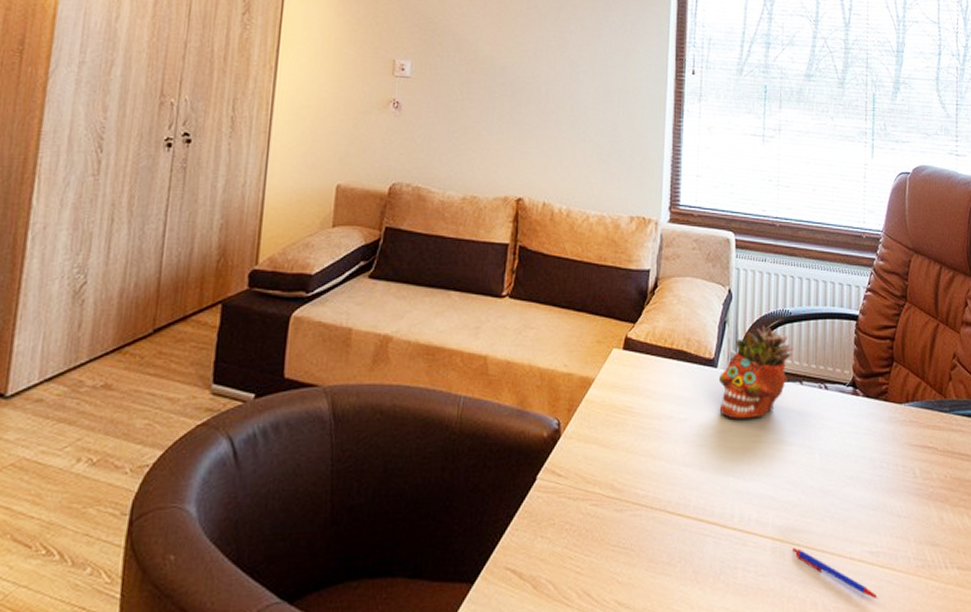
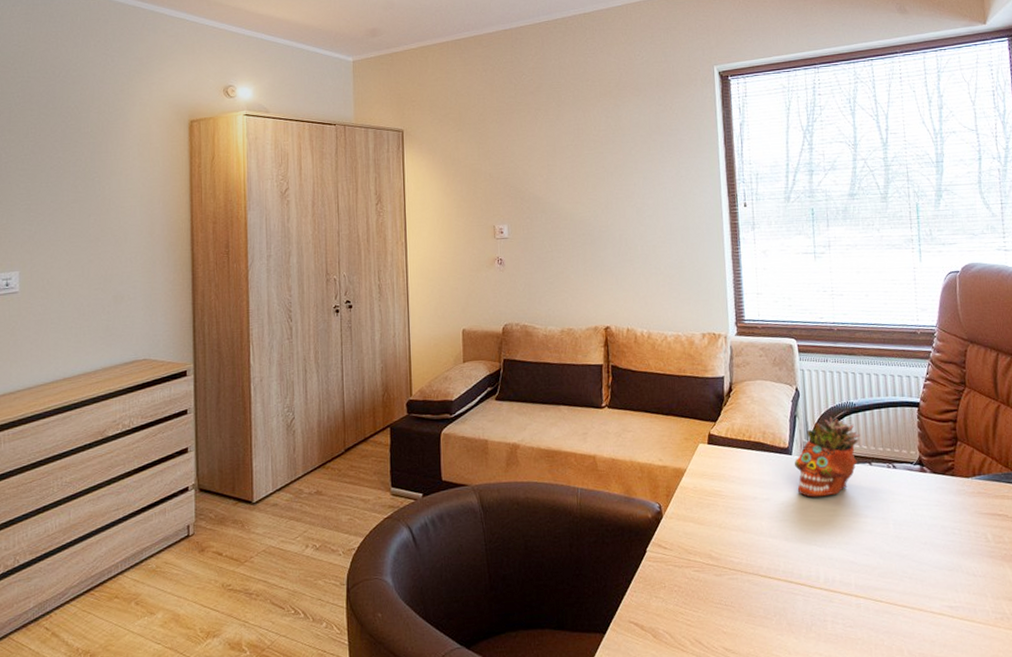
pen: present [793,547,879,600] -> none [876,603,961,647]

